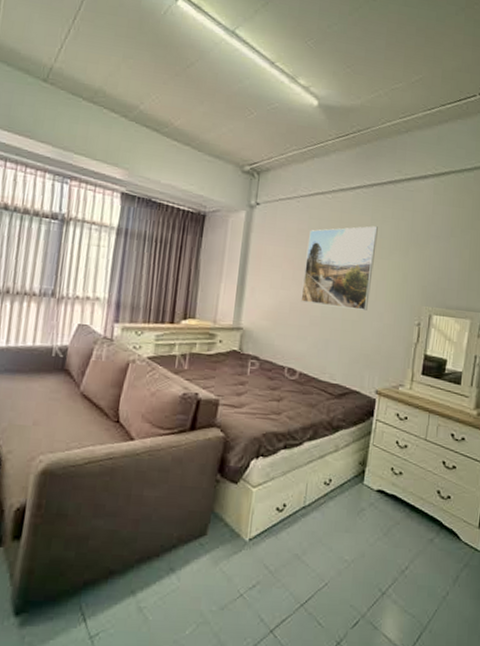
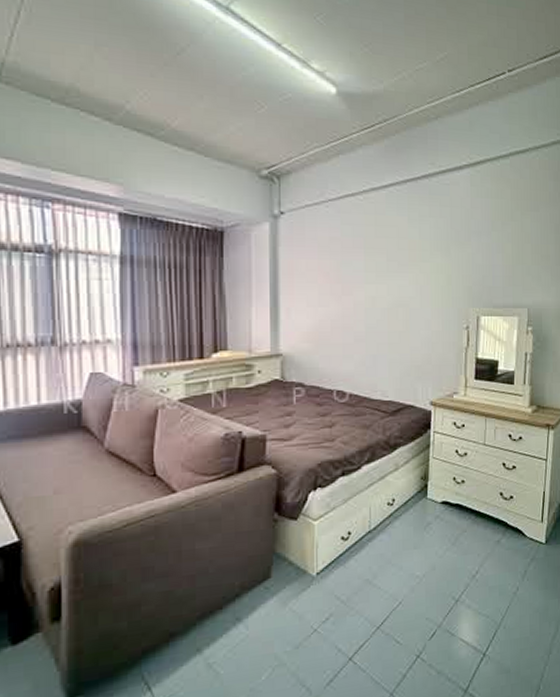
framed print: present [300,226,378,311] -> none [342,227,416,319]

